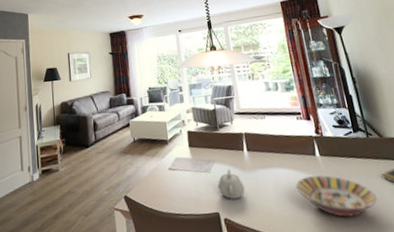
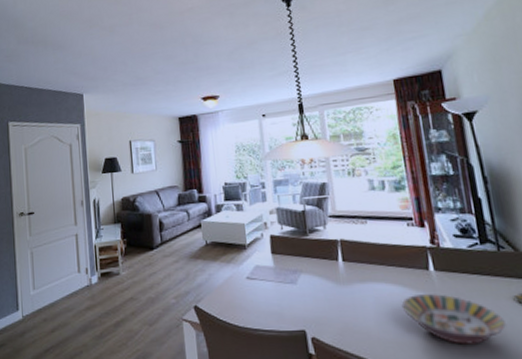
teapot: present [217,169,245,199] -> none [305,281,338,316]

